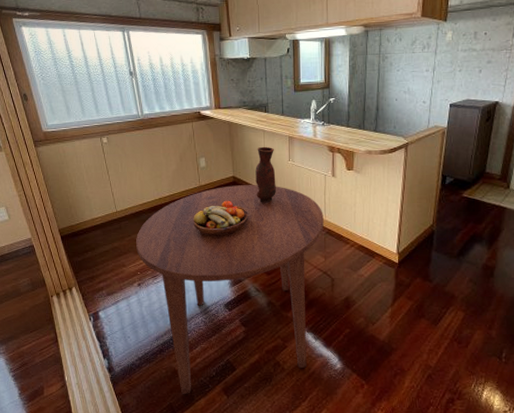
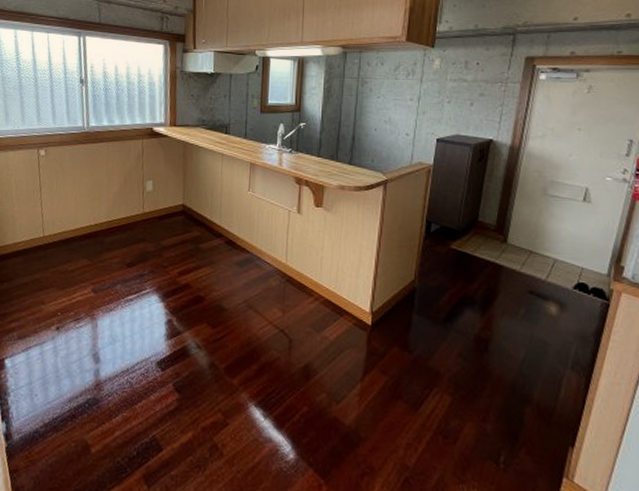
dining table: present [136,184,324,395] -> none [60,215,285,480]
fruit bowl: present [193,200,249,235] -> none [130,232,197,274]
vase: present [255,146,276,203] -> none [207,172,232,239]

